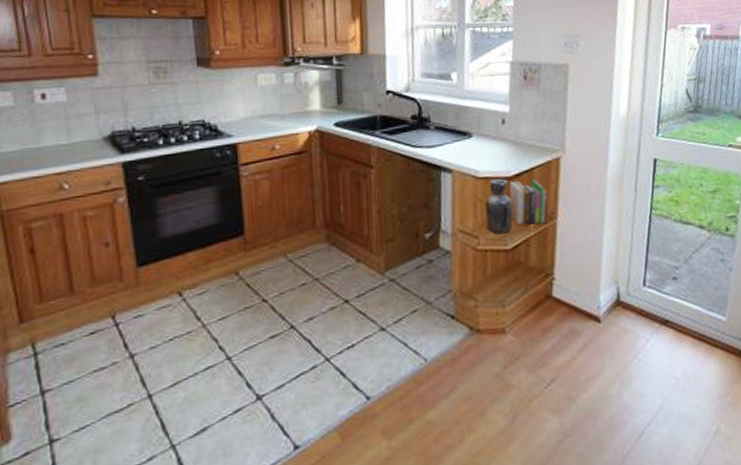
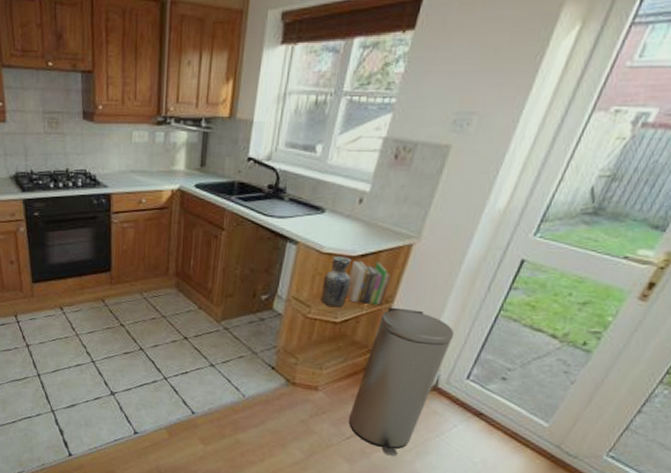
pedal bin: none [544,222,620,394] -> present [348,307,455,456]

